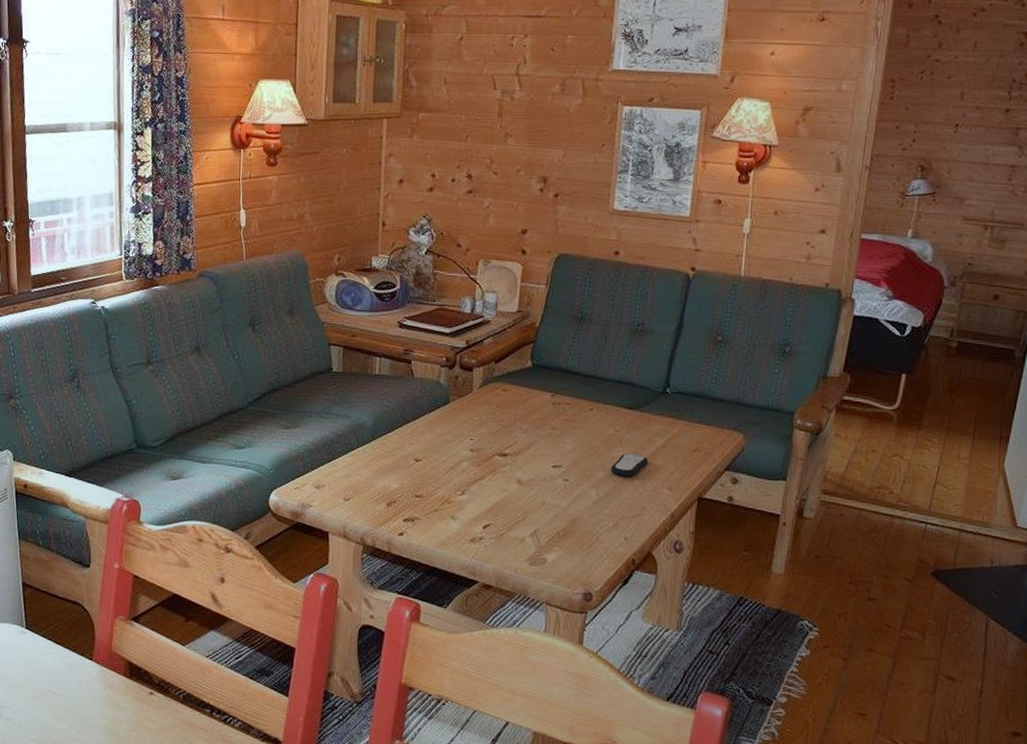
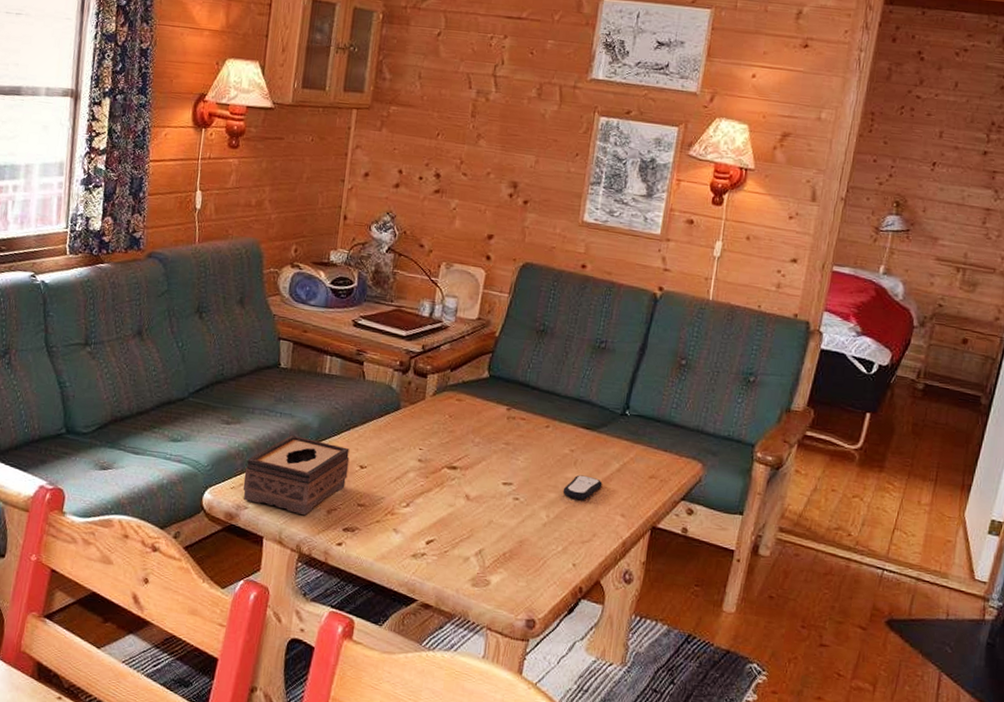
tissue box: none [306,435,405,510] -> present [243,435,350,516]

